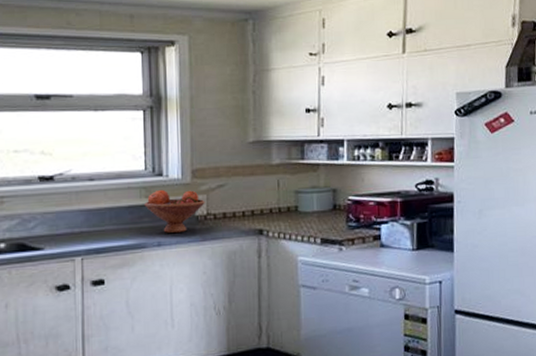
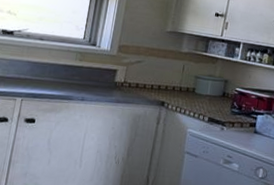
fruit bowl: present [144,189,205,234] -> none [77,56,125,93]

